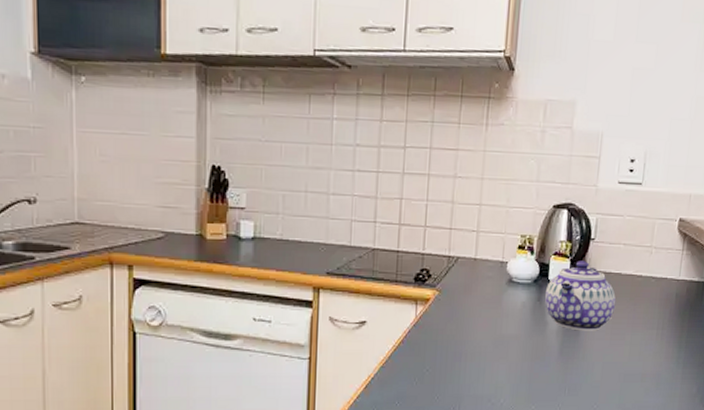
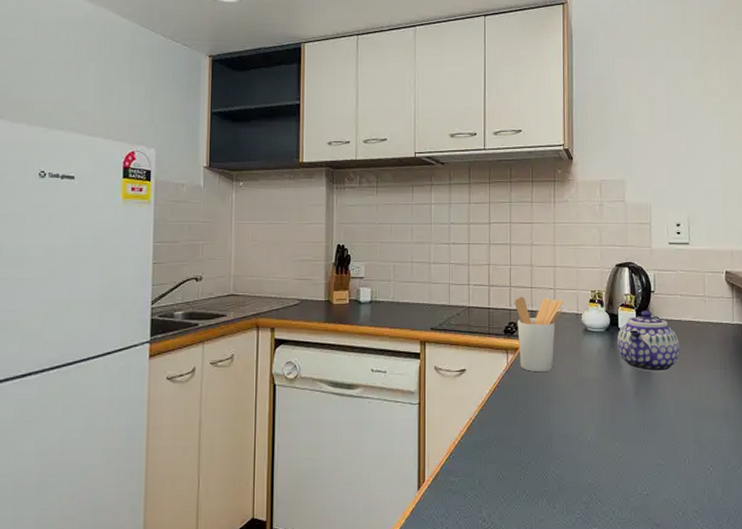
utensil holder: none [428,239,486,327] -> present [514,297,563,373]

